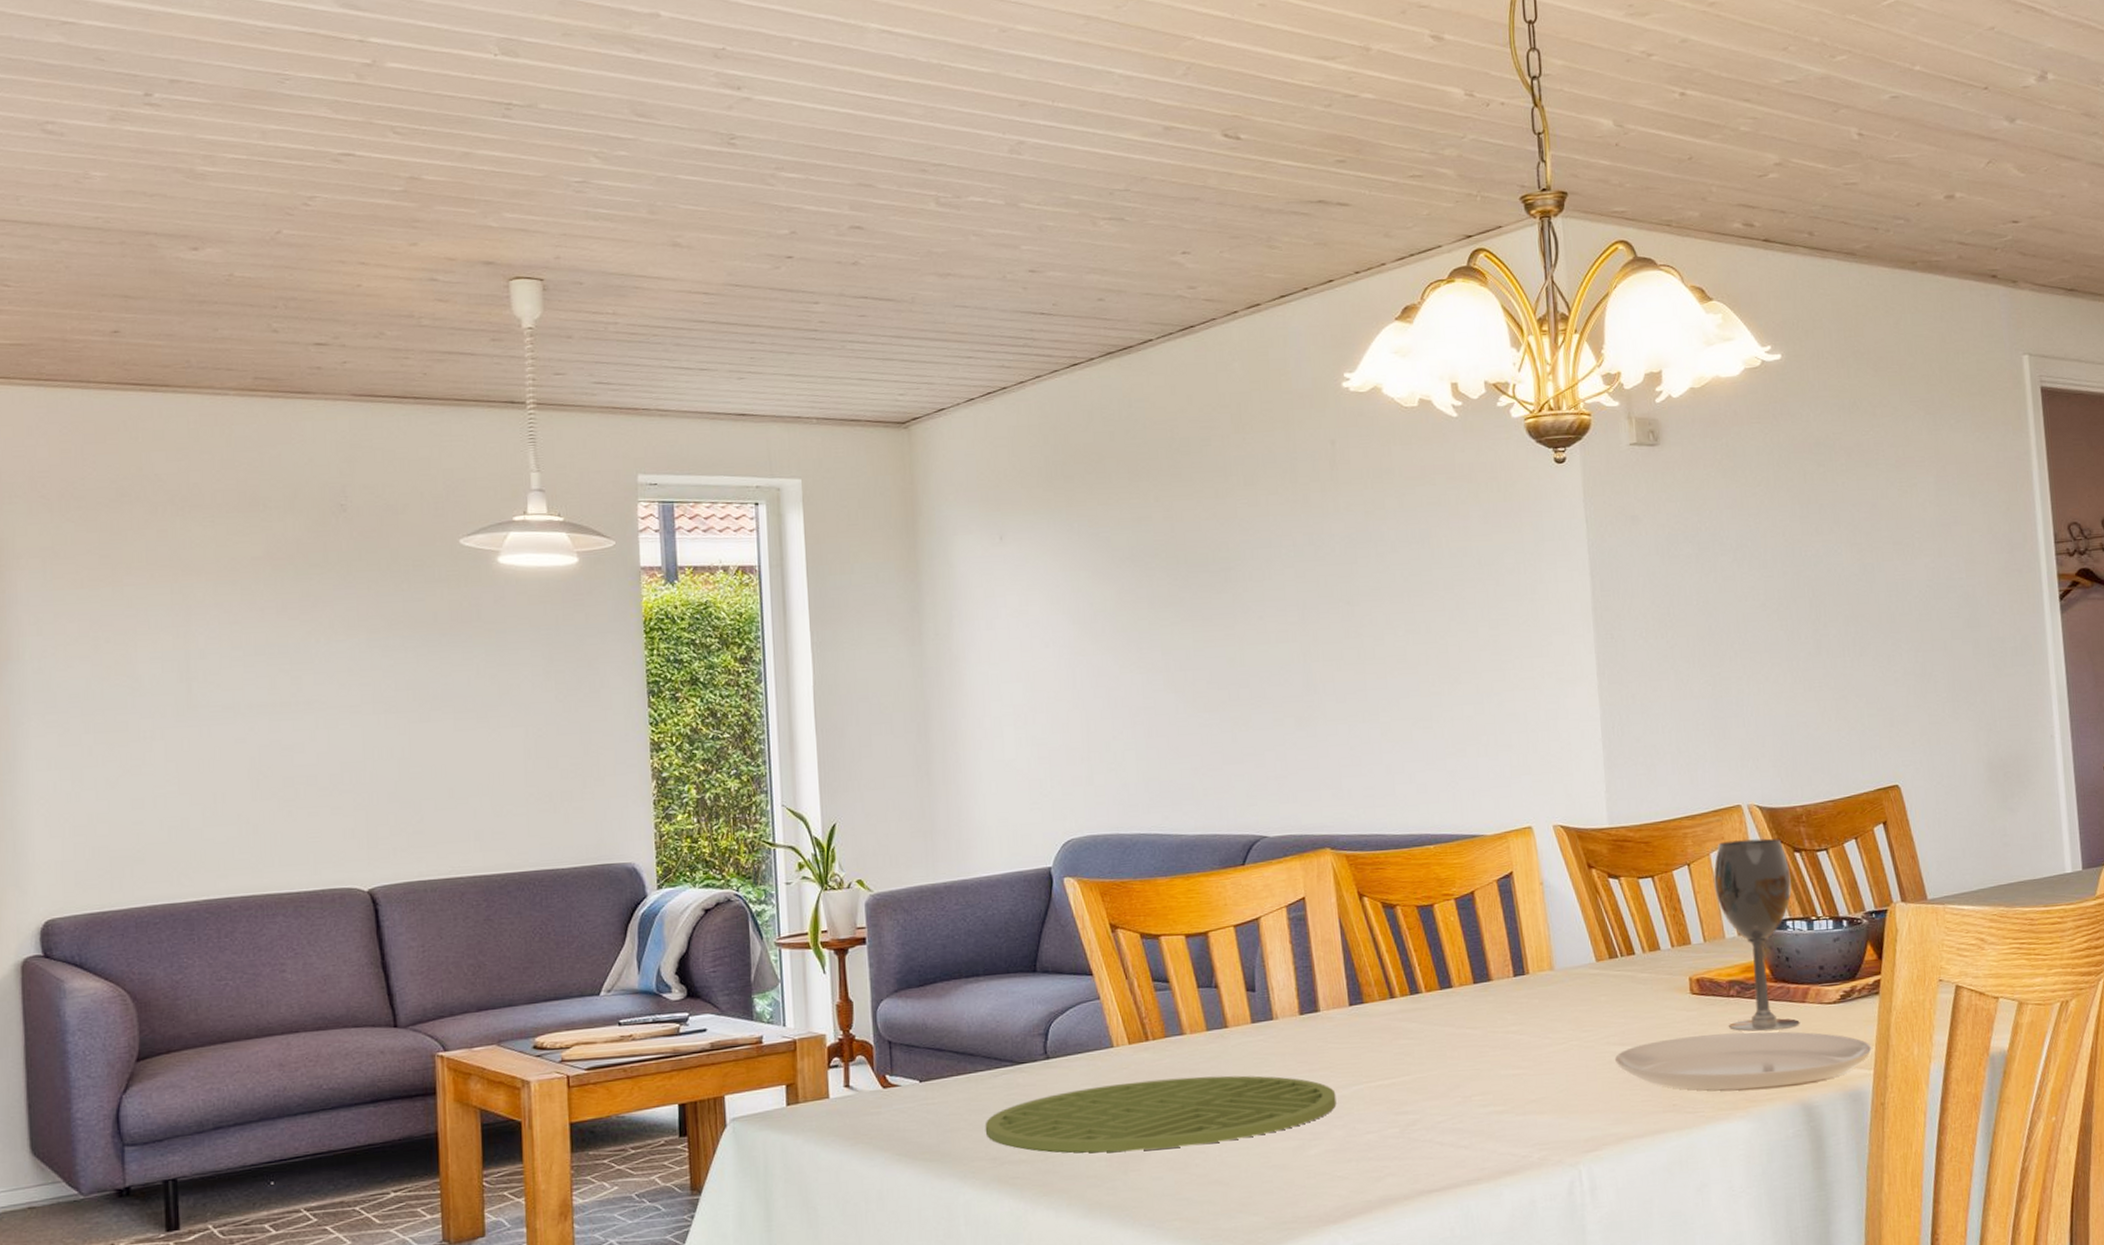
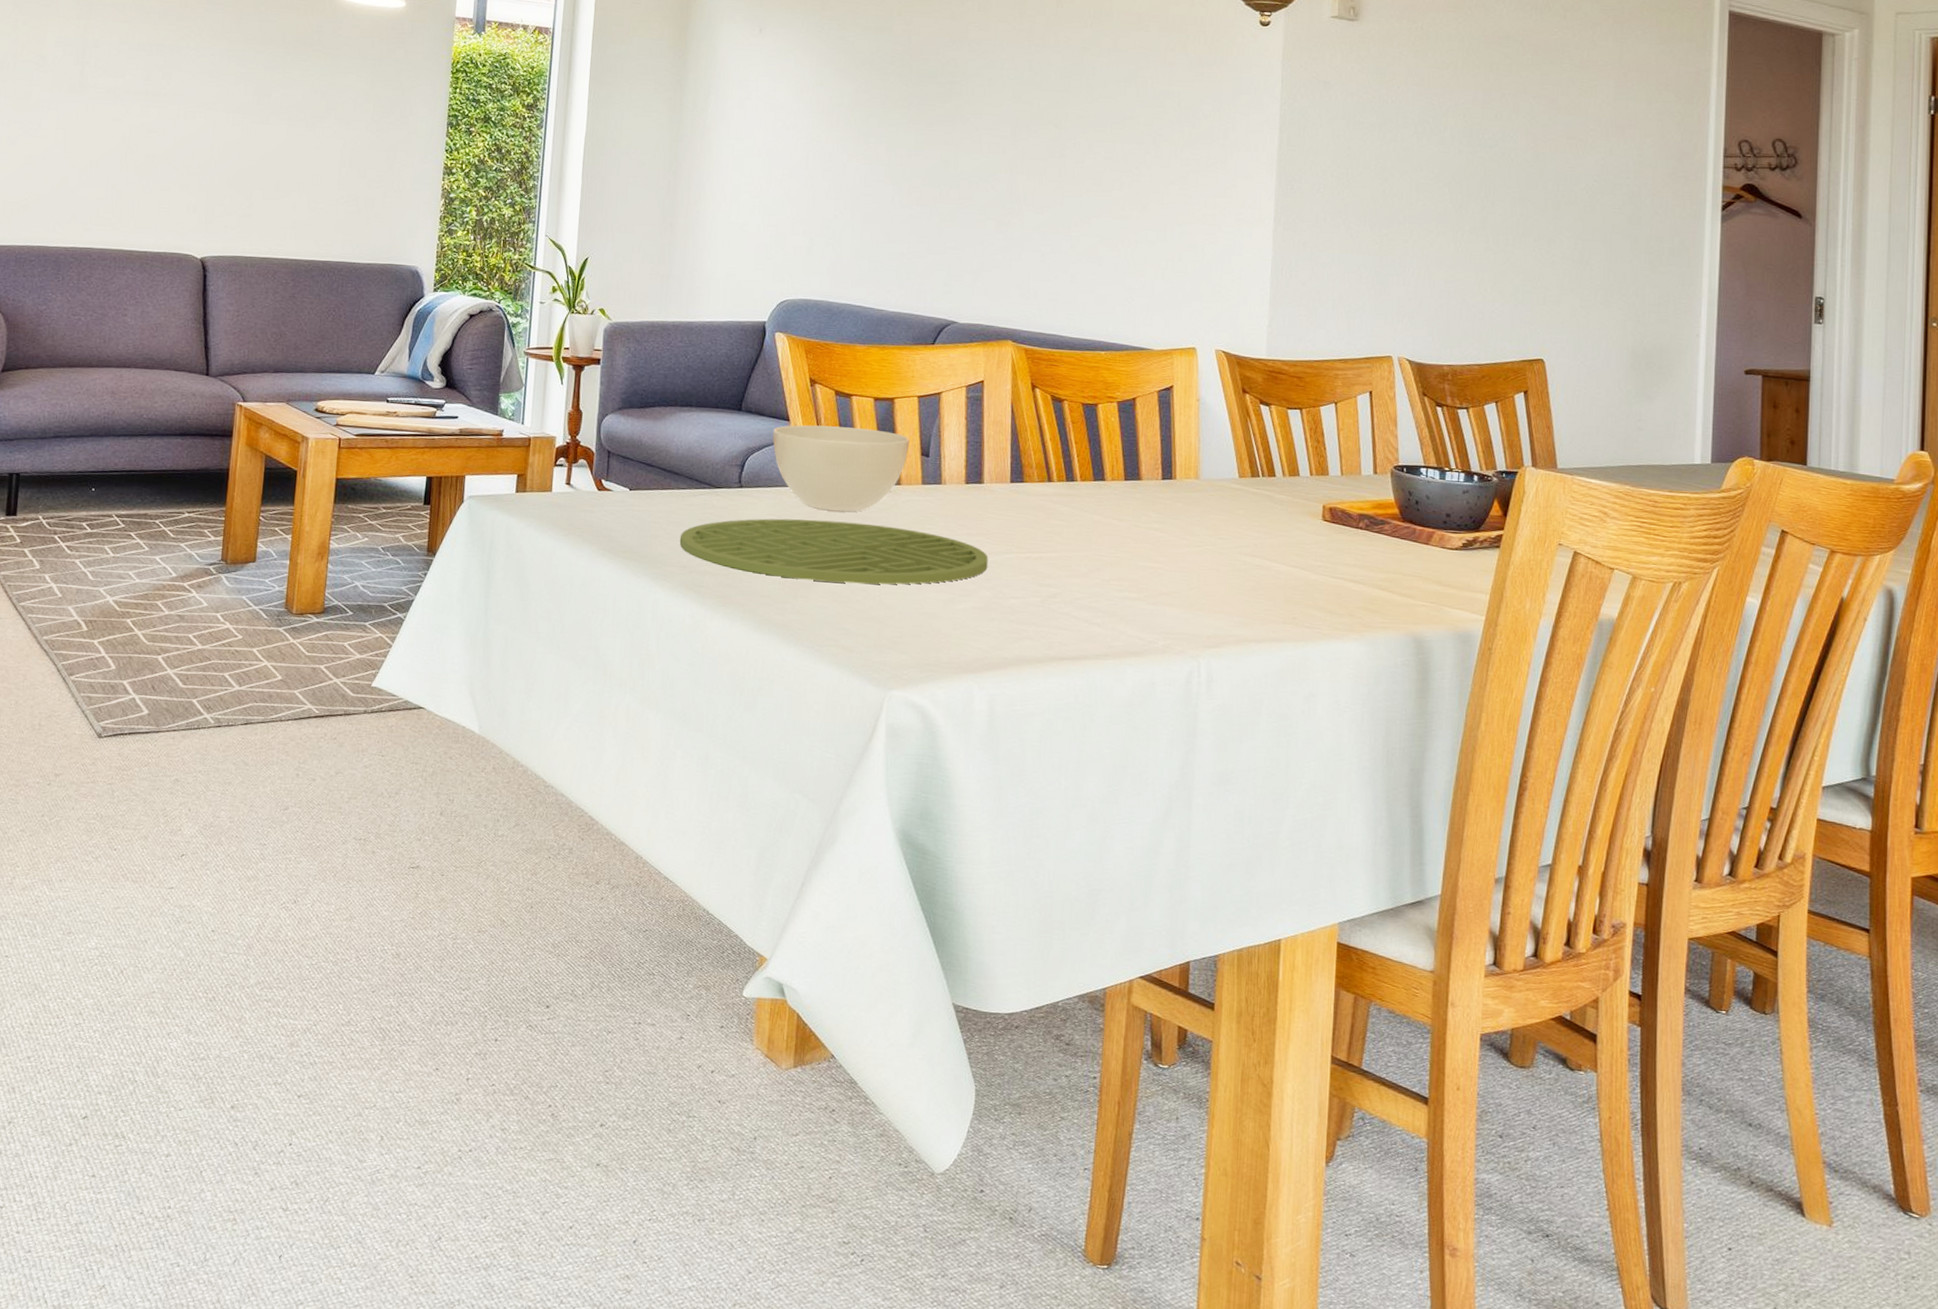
bowl: none [1076,970,1232,1070] -> present [772,425,910,513]
plate: present [1615,1031,1872,1091] -> none [1245,557,1486,620]
wine glass: present [1714,838,1800,1032] -> none [1354,387,1431,567]

